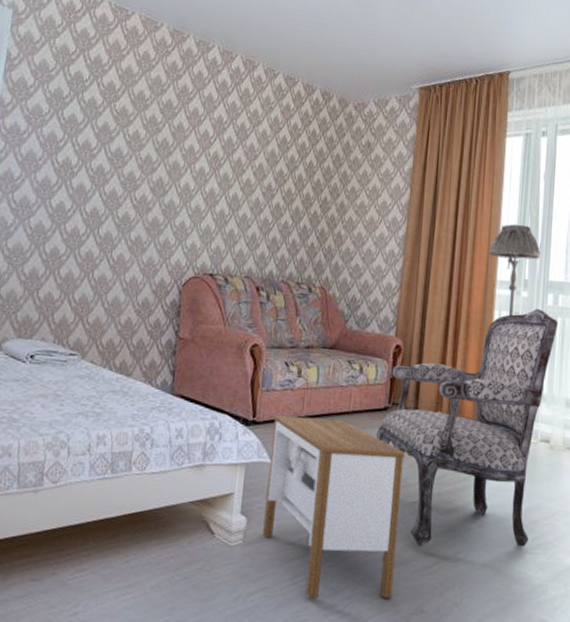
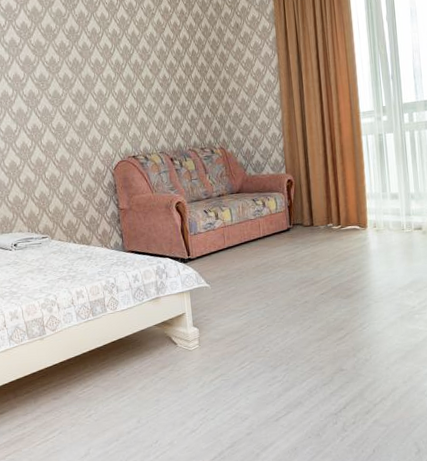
nightstand: present [263,415,405,598] -> none [204,244,317,376]
armchair: present [377,308,558,547] -> none [284,127,416,325]
floor lamp: present [489,224,542,317] -> none [350,62,394,138]

